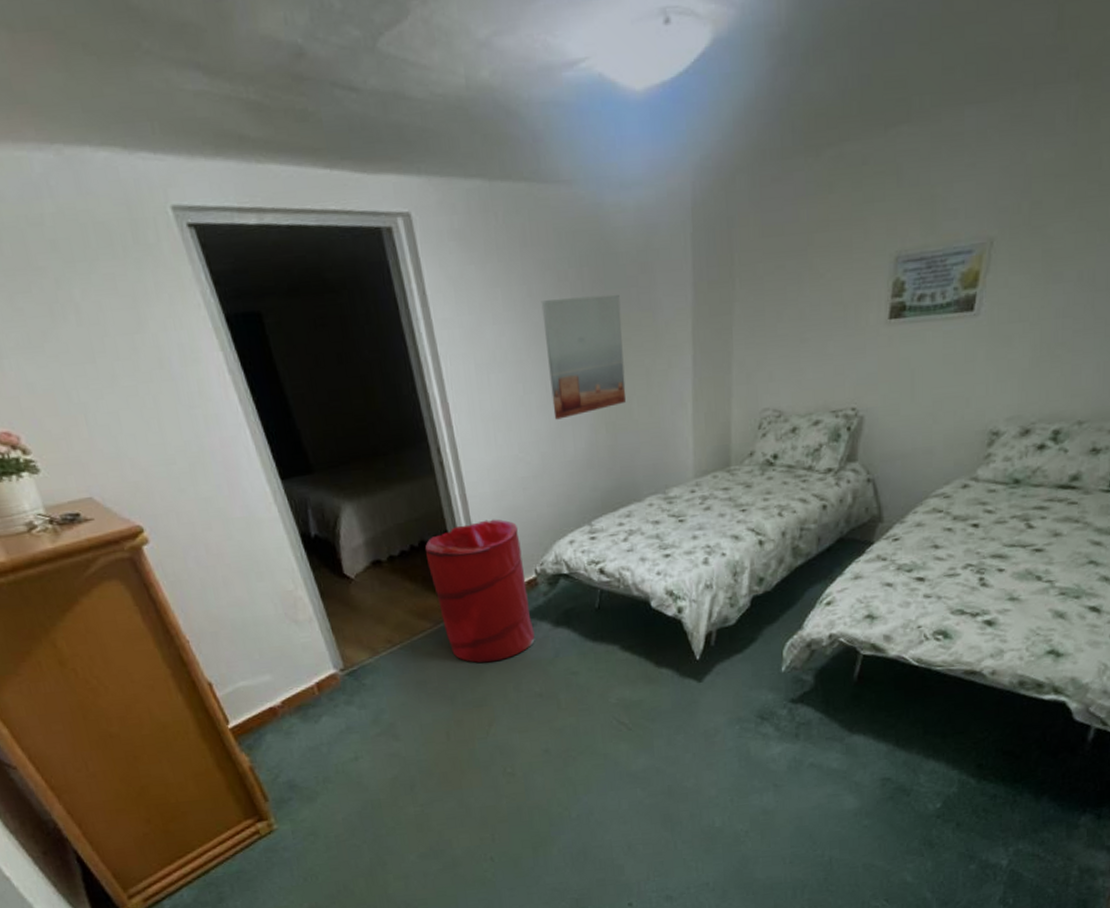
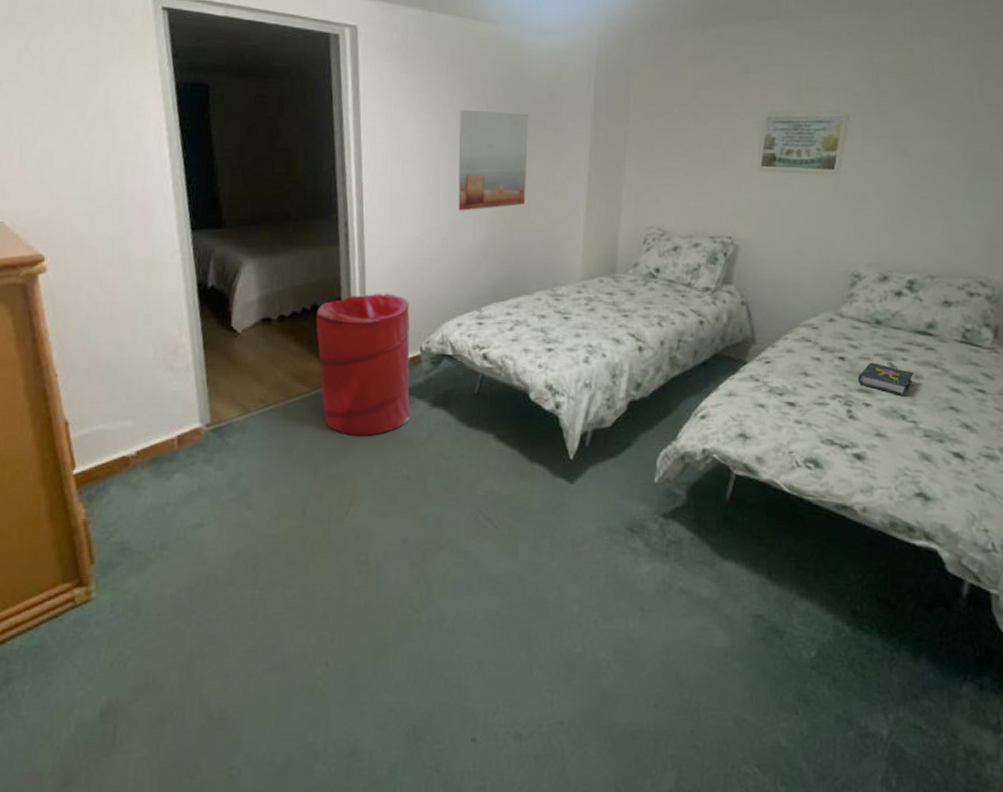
book: none [991,525,1053,556] -> present [857,362,914,395]

